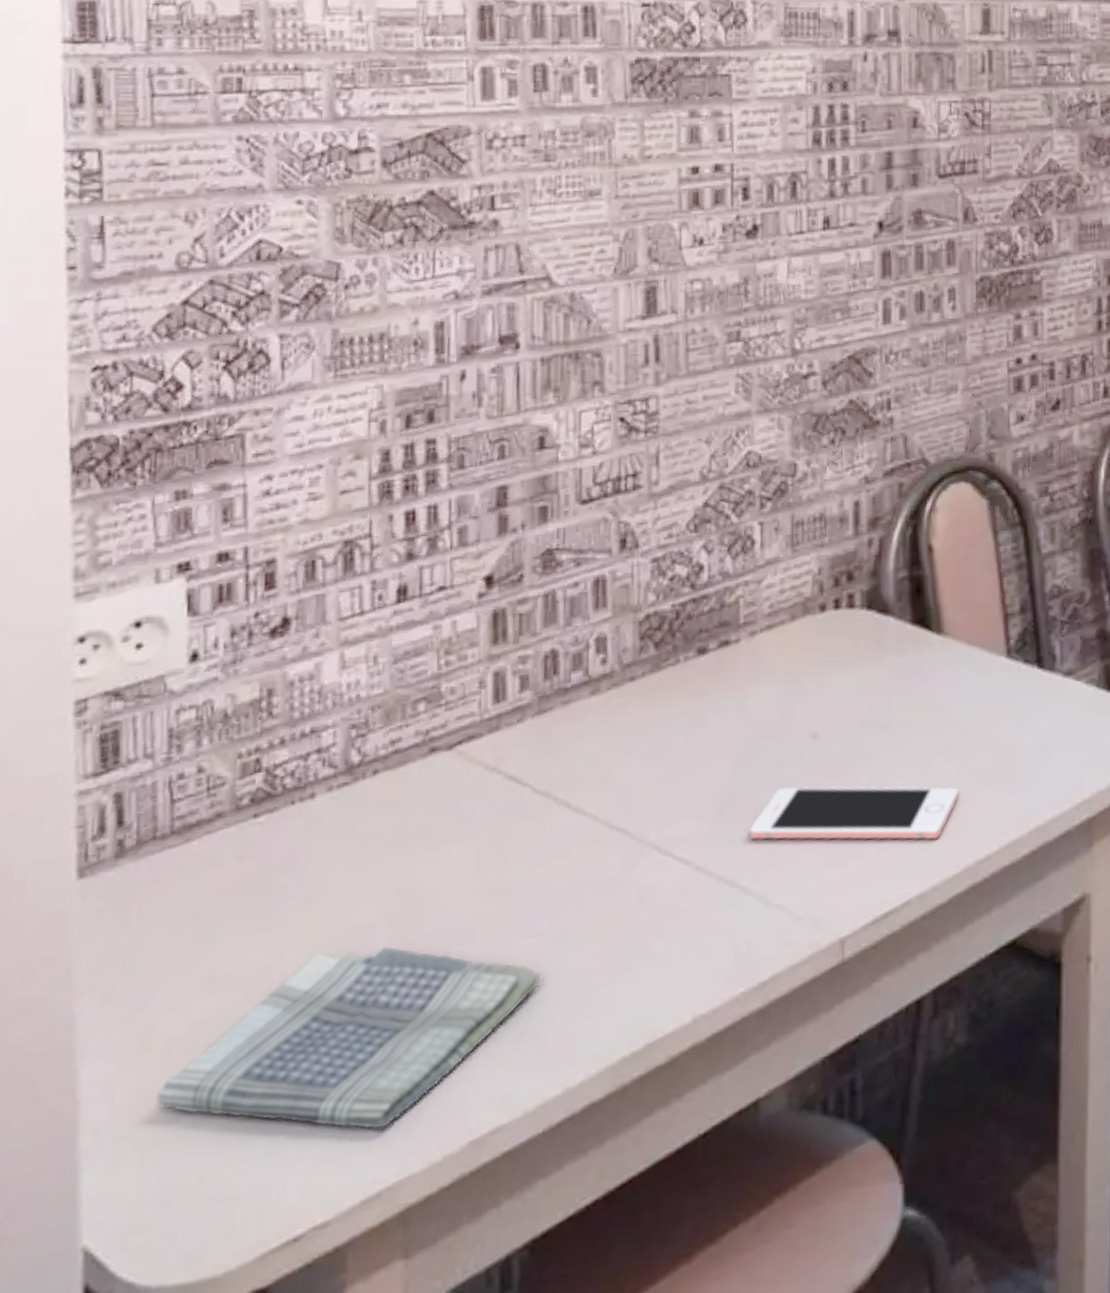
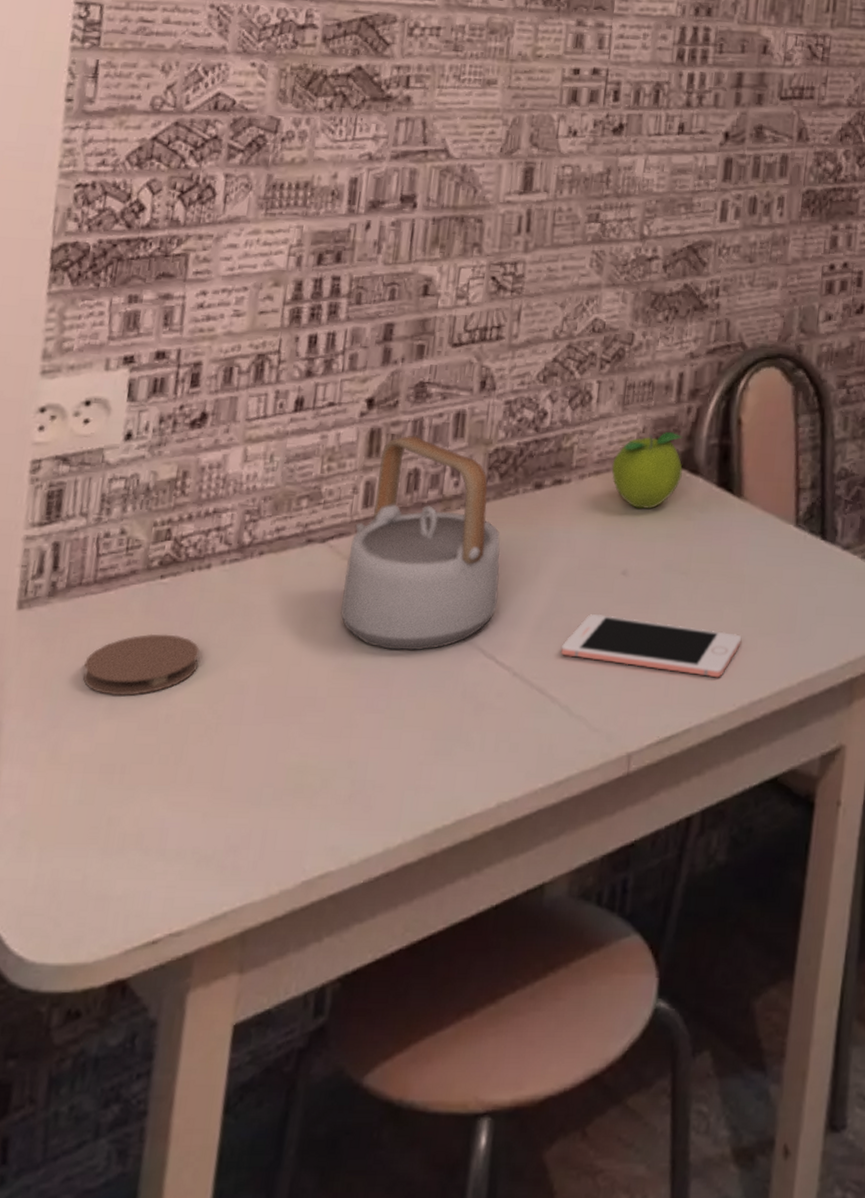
dish towel: present [156,947,542,1130] -> none [57,700,377,859]
coaster: none [169,880,313,963] -> present [82,633,200,696]
teapot: none [480,611,669,862] -> present [341,435,501,651]
fruit: none [786,569,871,661] -> present [611,431,684,509]

